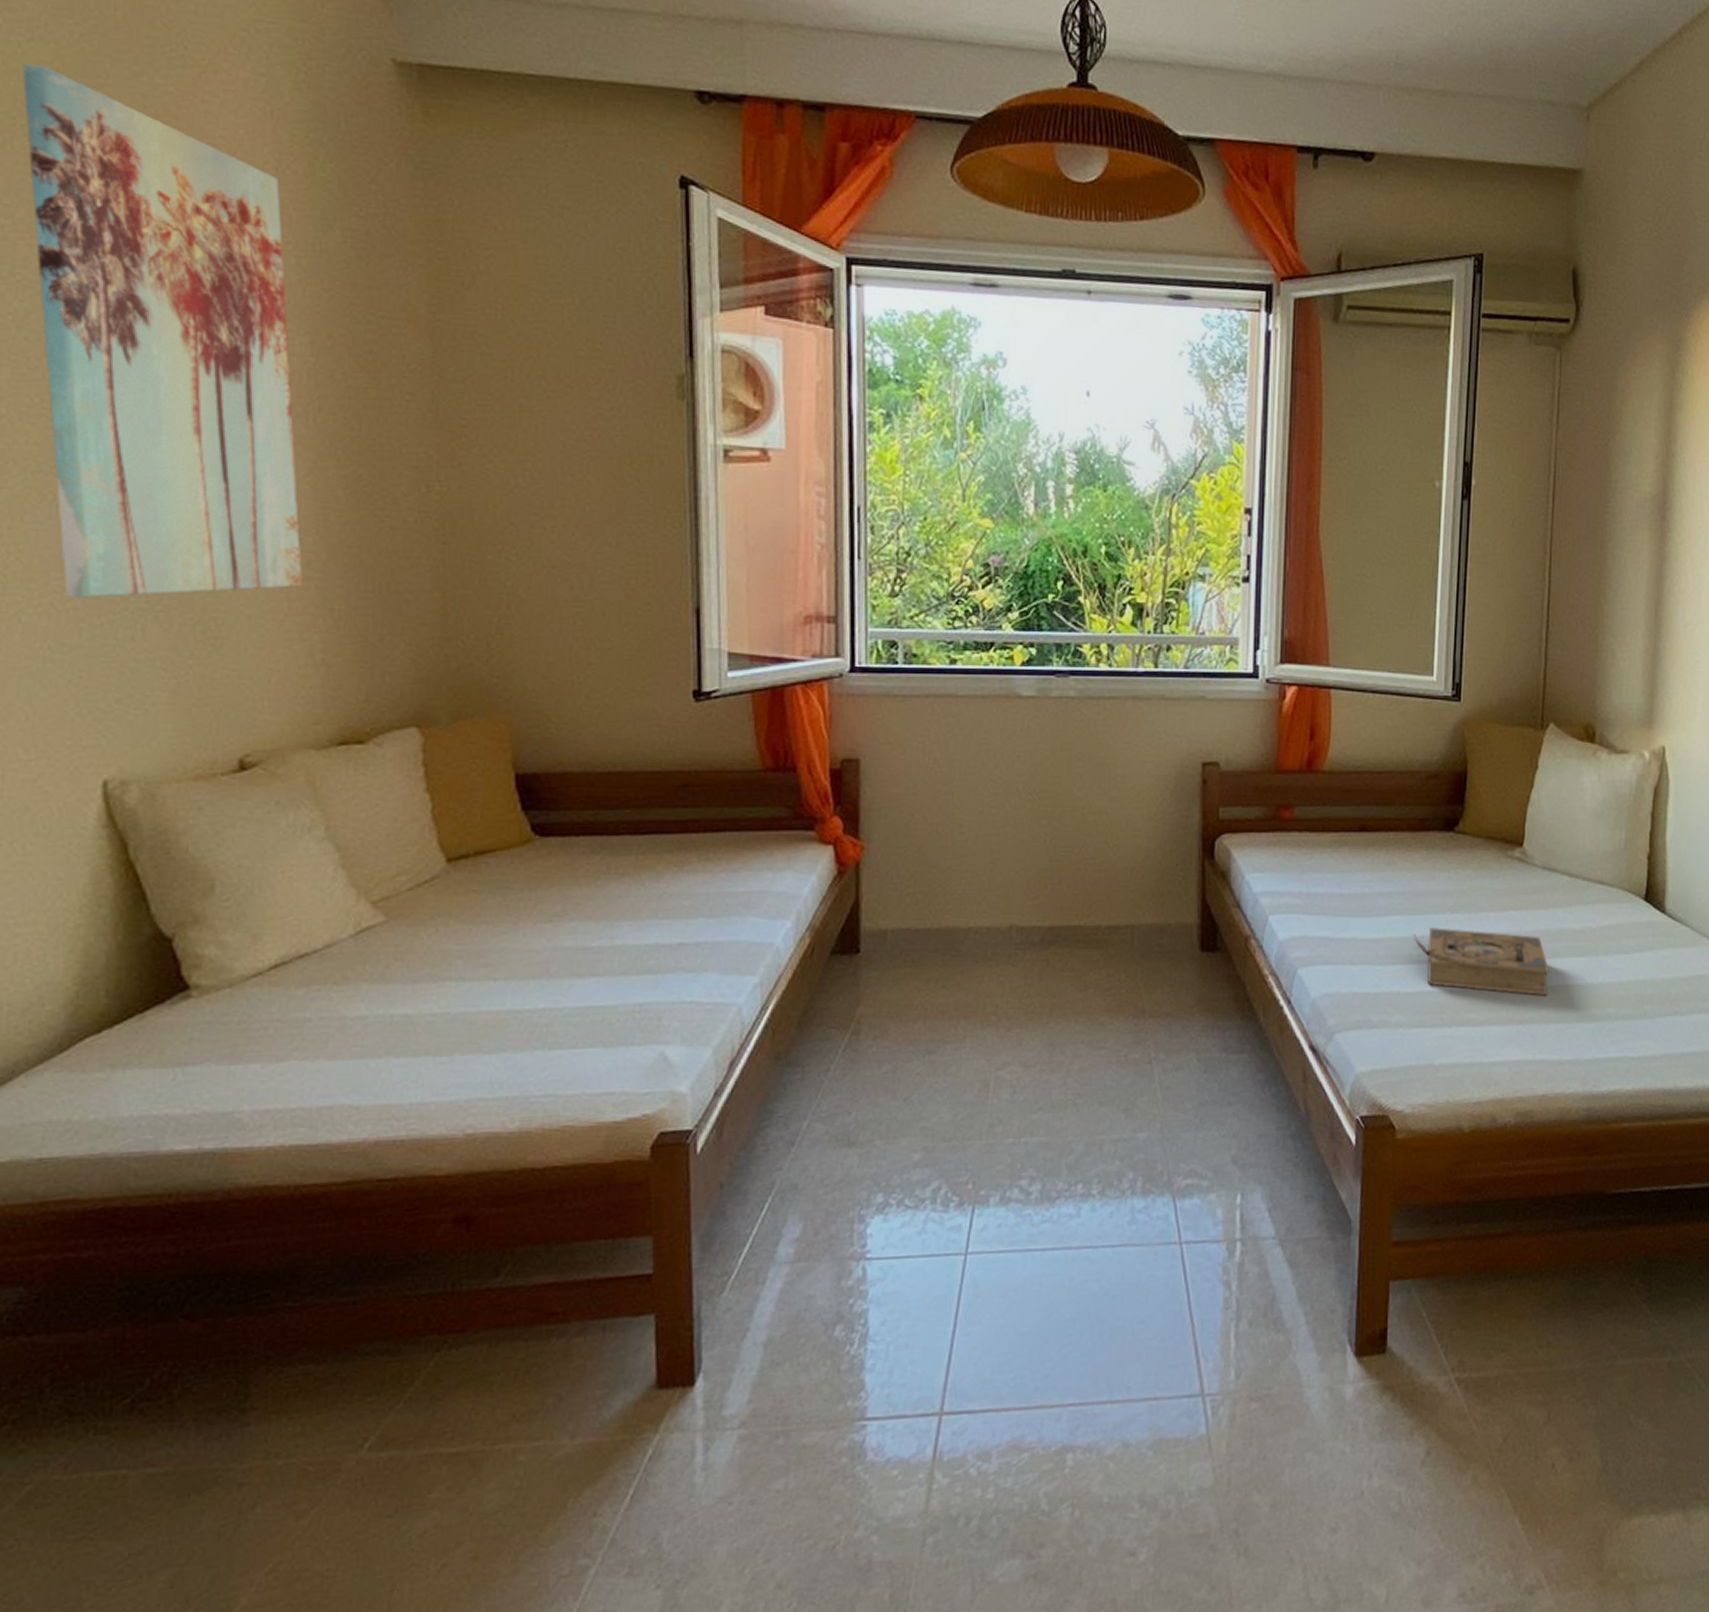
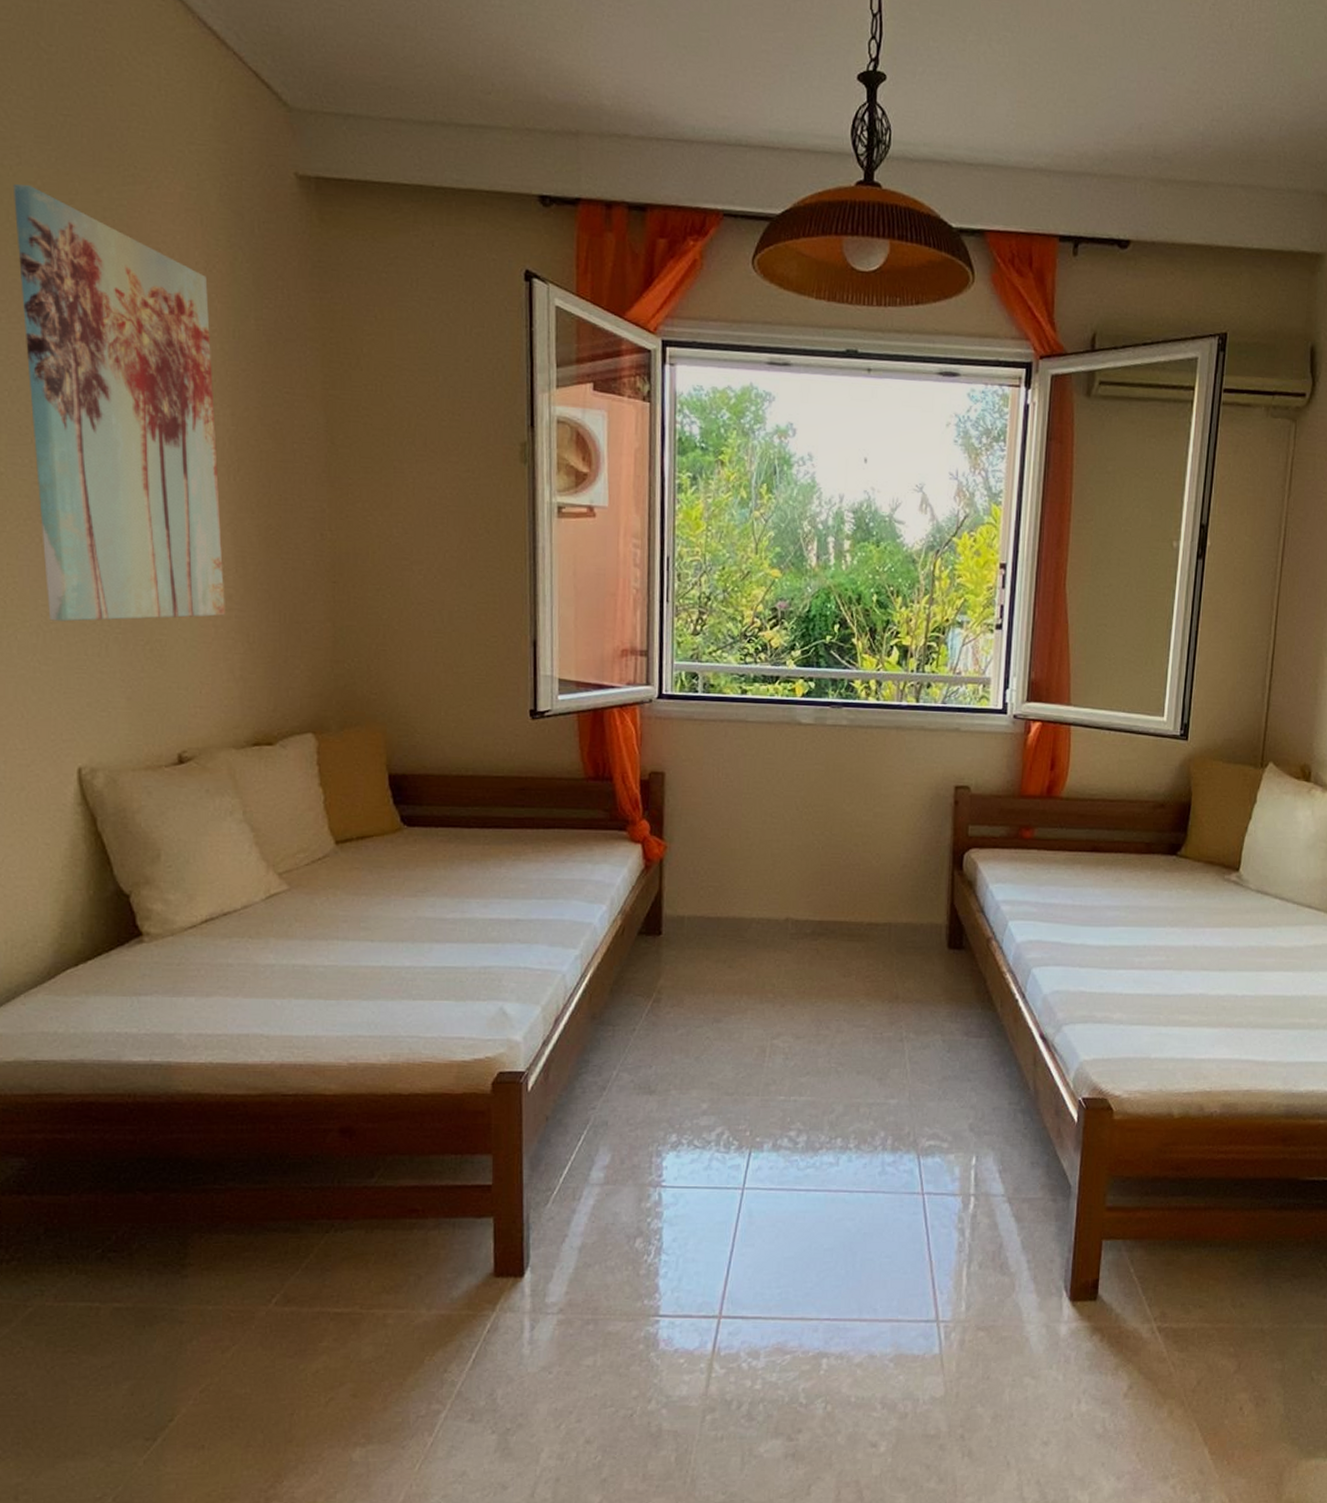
book: present [1414,926,1549,996] -> none [1136,938,1258,1004]

